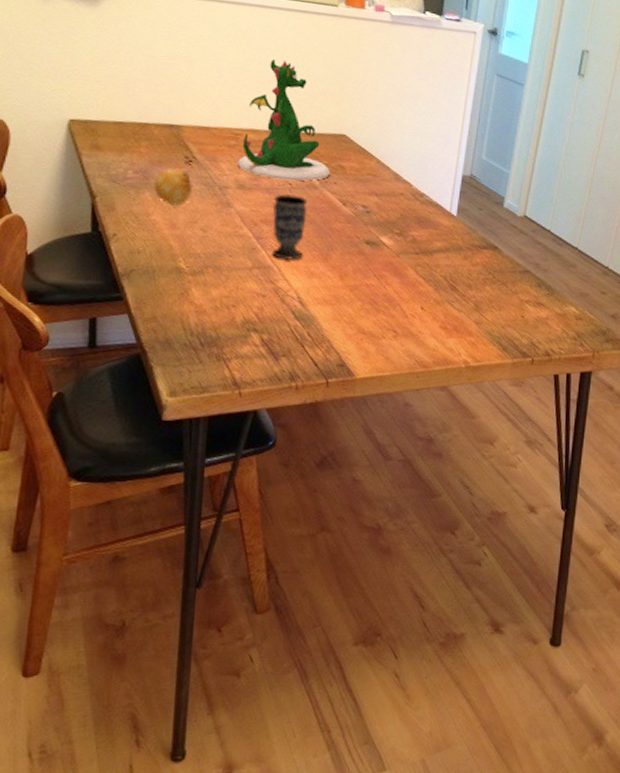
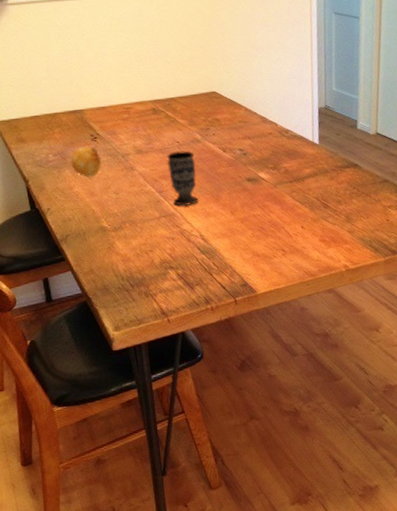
dragon figurine: present [238,59,330,181] -> none [133,38,208,140]

